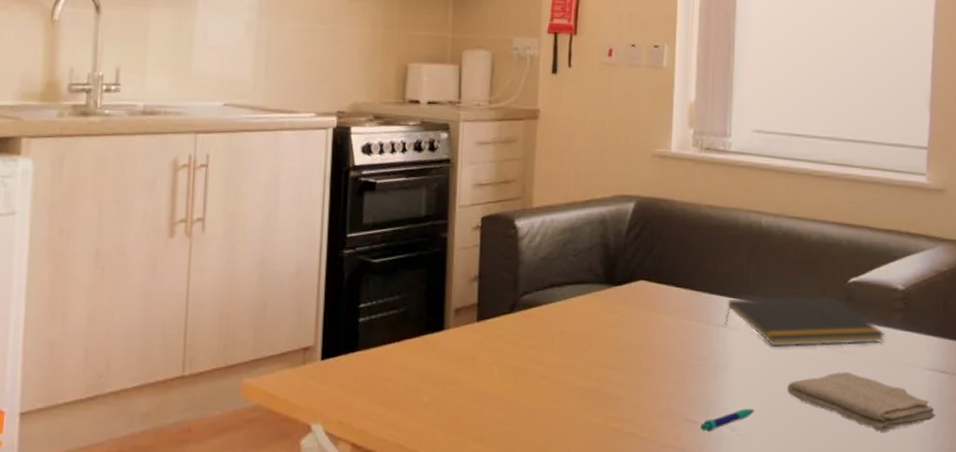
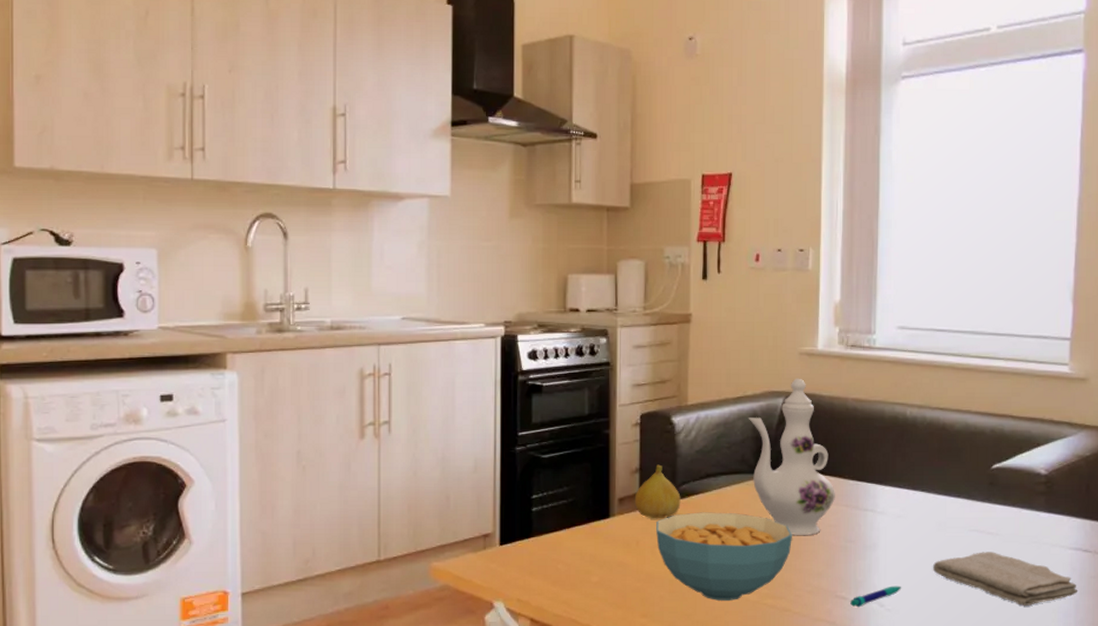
fruit: none [471,272,522,333] -> present [634,464,681,519]
cereal bowl: none [494,325,640,424] -> present [656,512,792,601]
ewer: none [596,181,687,352] -> present [748,378,835,535]
notepad: present [725,296,885,347] -> none [872,481,1028,529]

